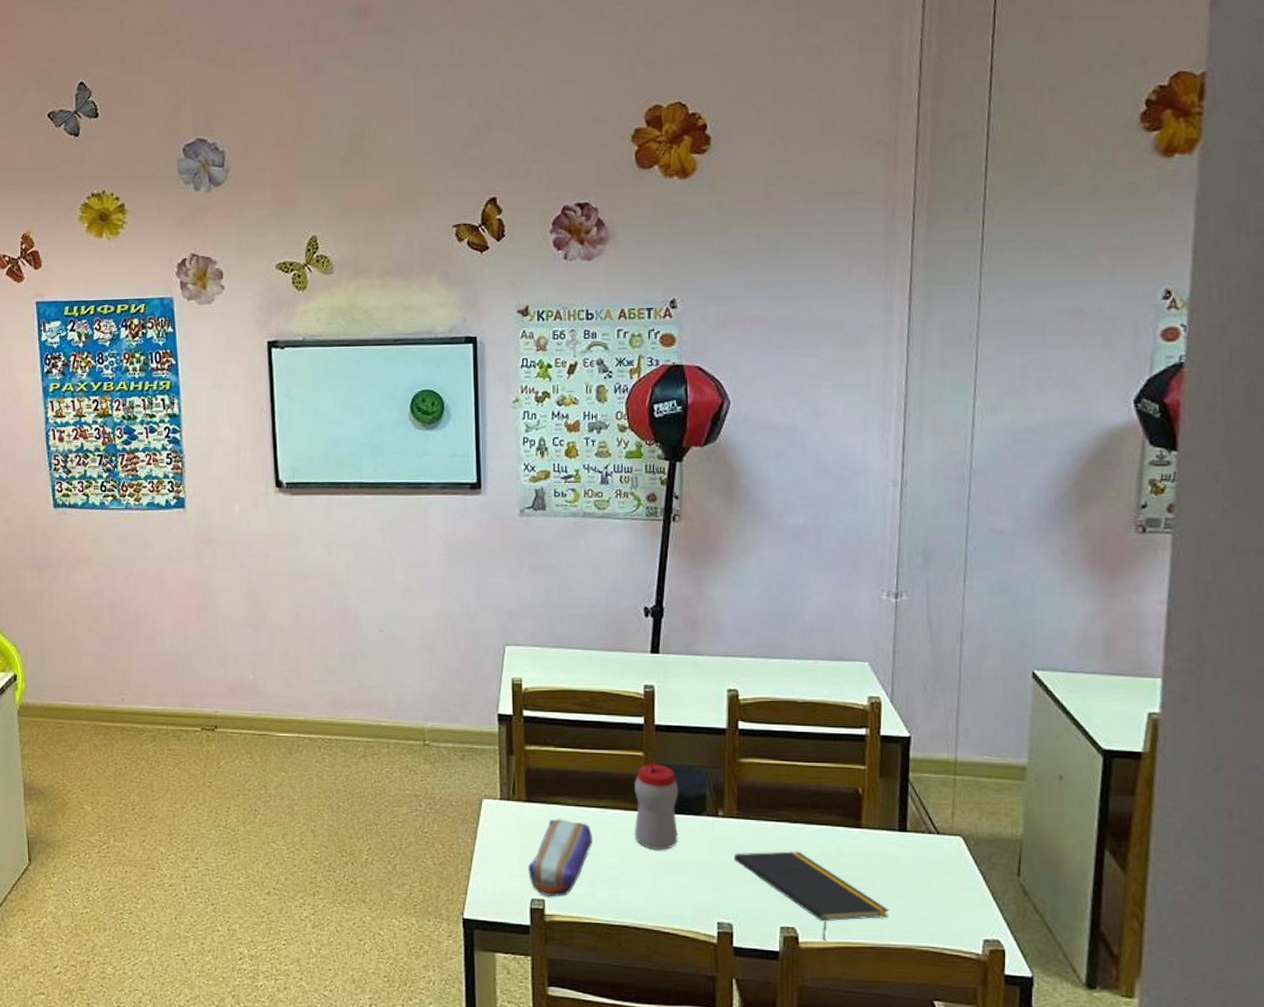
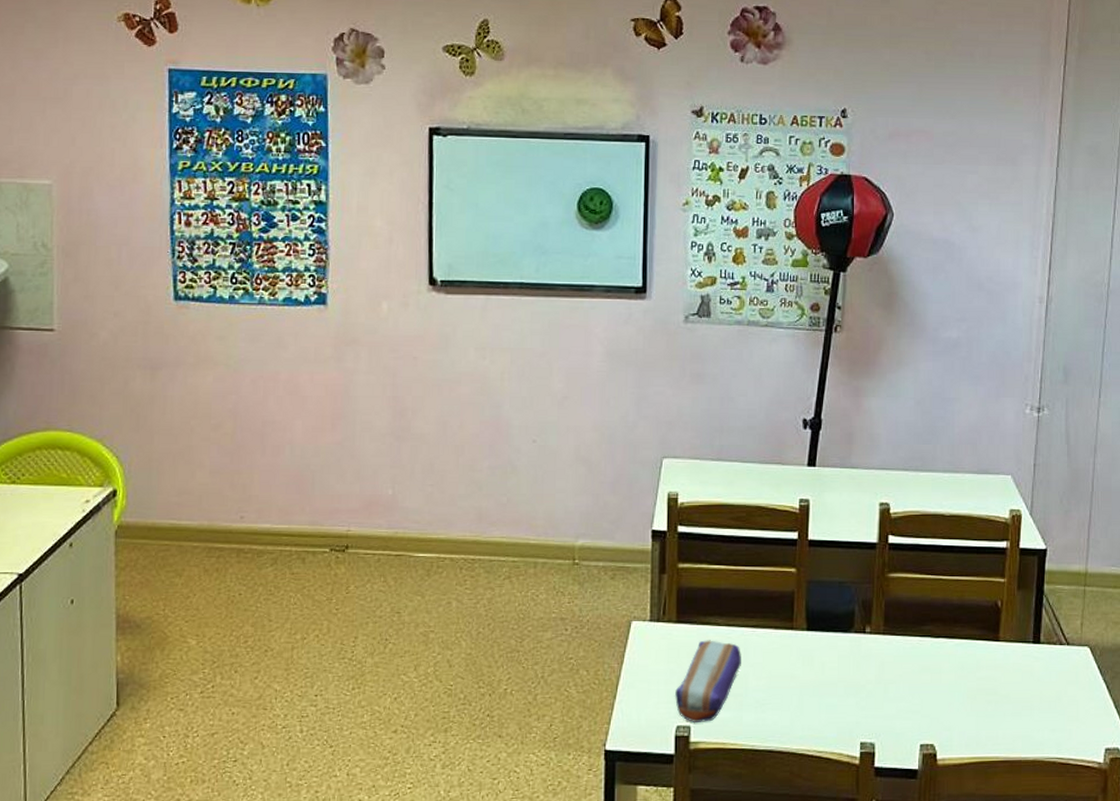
sippy cup: present [634,762,679,850] -> none [784,578,829,670]
notepad: present [733,851,889,938] -> none [878,666,1022,754]

